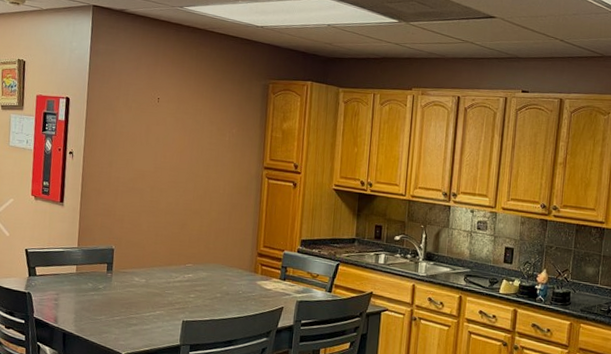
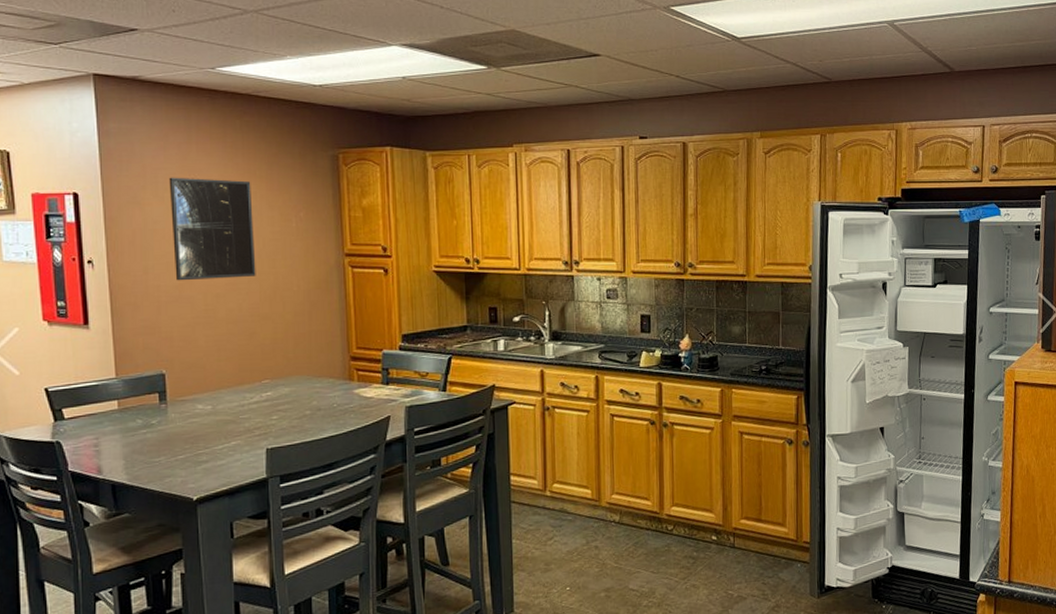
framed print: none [132,91,199,178] -> present [168,177,256,281]

